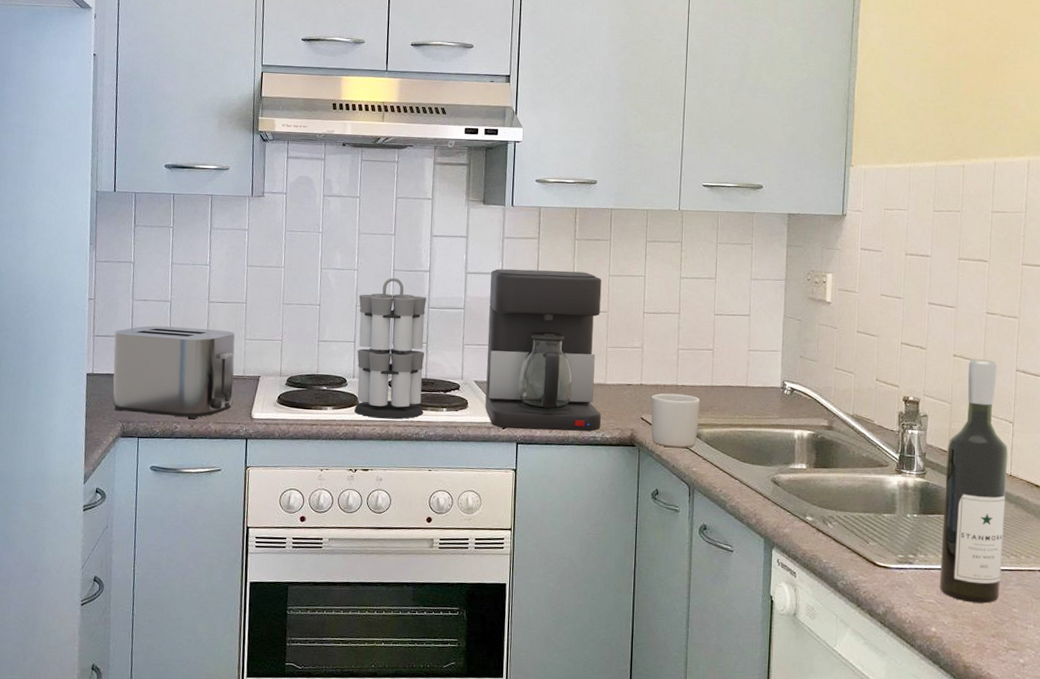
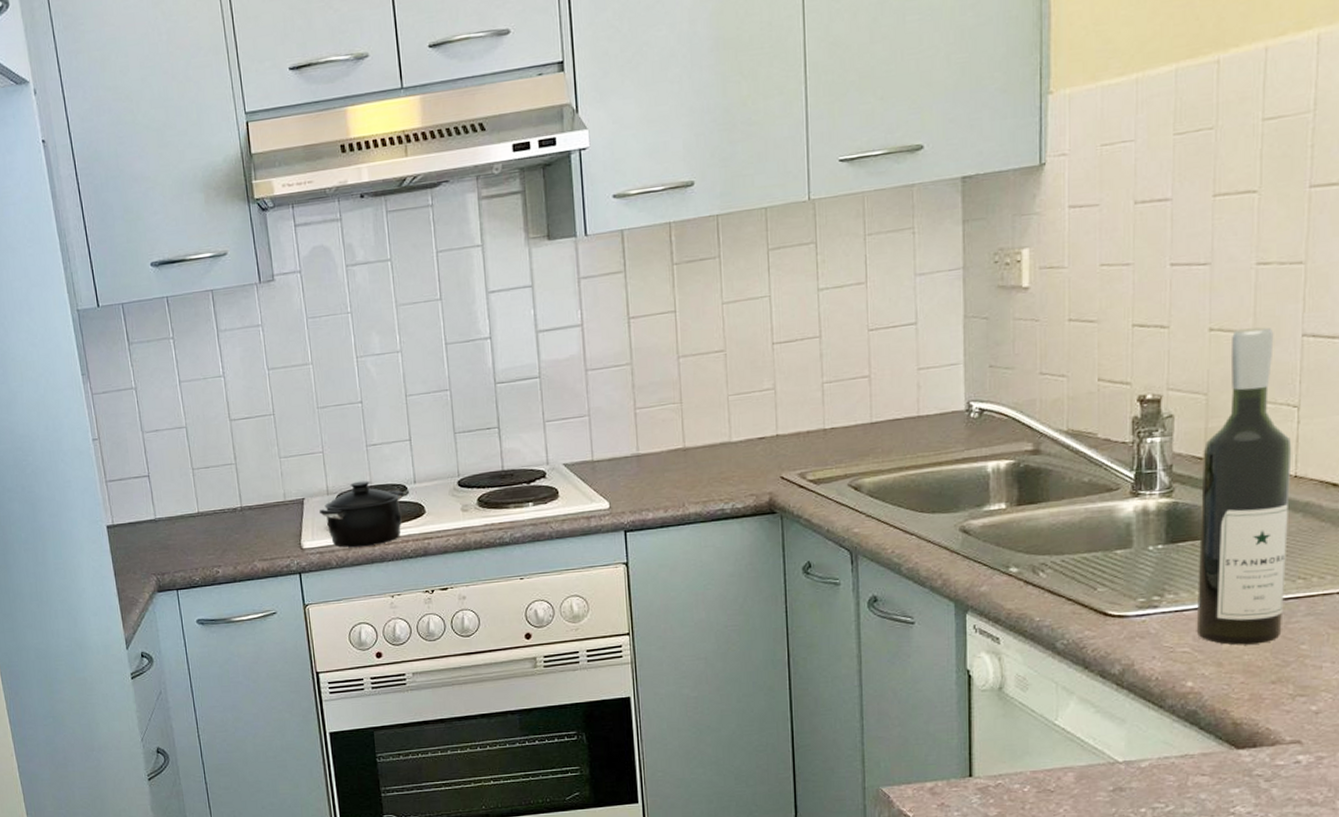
toaster: present [112,325,236,419] -> none [128,451,278,564]
saucepan: none [271,369,343,424] -> present [320,481,404,547]
spice rack: present [354,277,426,419] -> none [407,353,506,527]
coffee maker: present [485,269,602,432] -> none [567,304,729,516]
mug: present [651,393,701,449] -> none [792,438,858,509]

